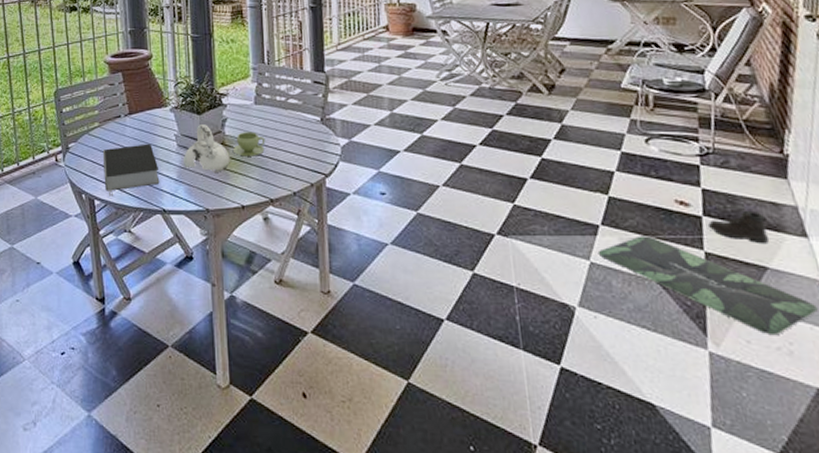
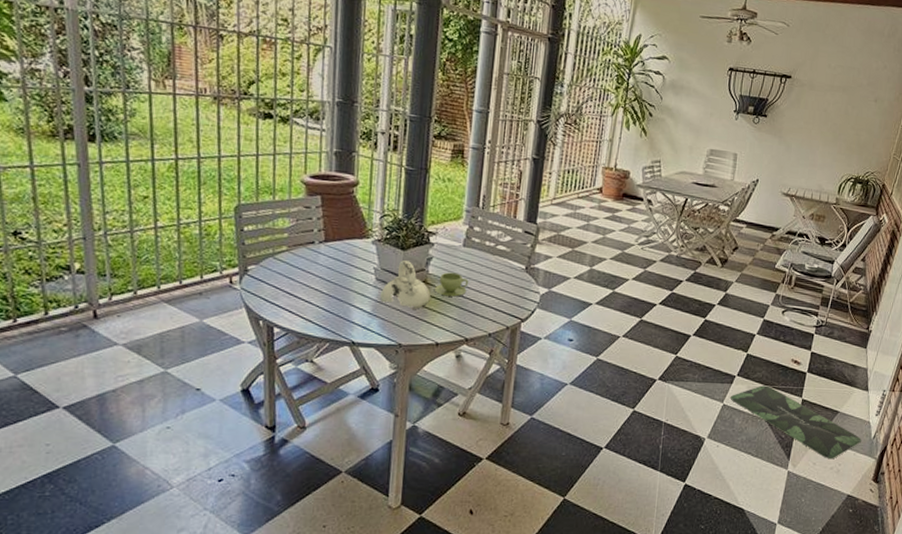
book: present [102,143,160,197] -> none [287,274,352,325]
boot: present [707,210,769,243] -> none [808,369,847,394]

